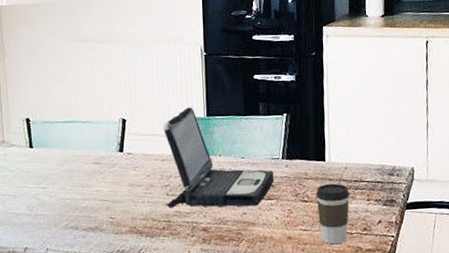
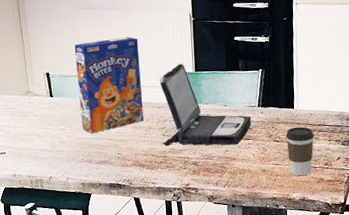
cereal box: none [61,75,144,193] -> present [74,37,144,133]

